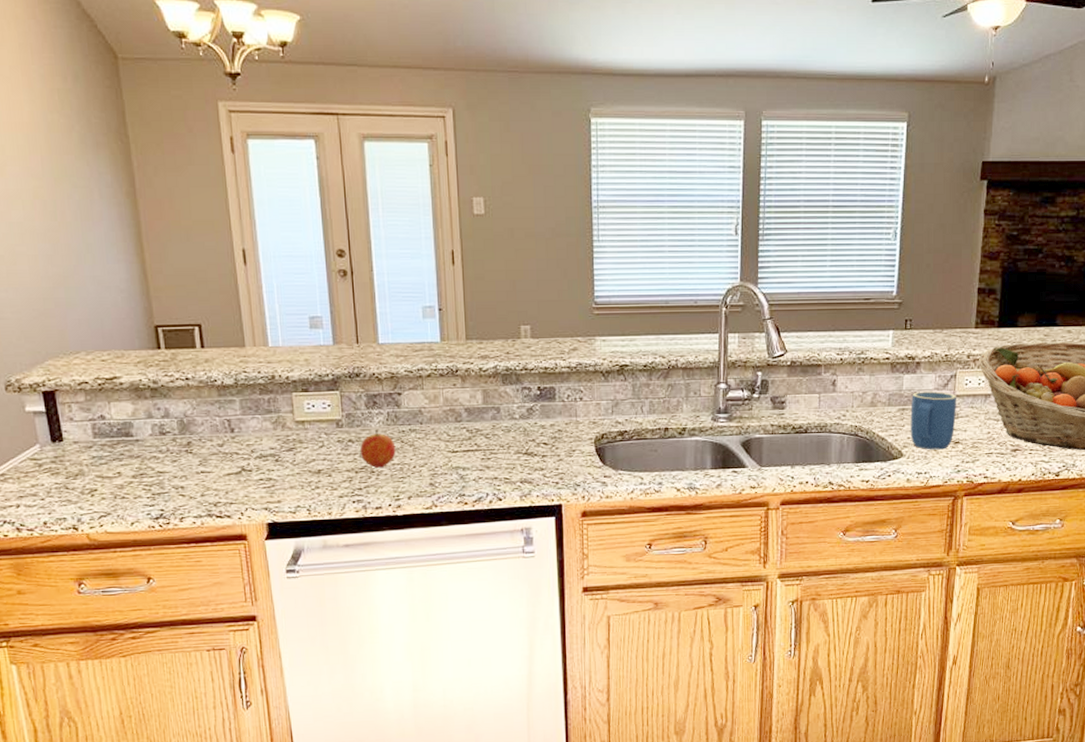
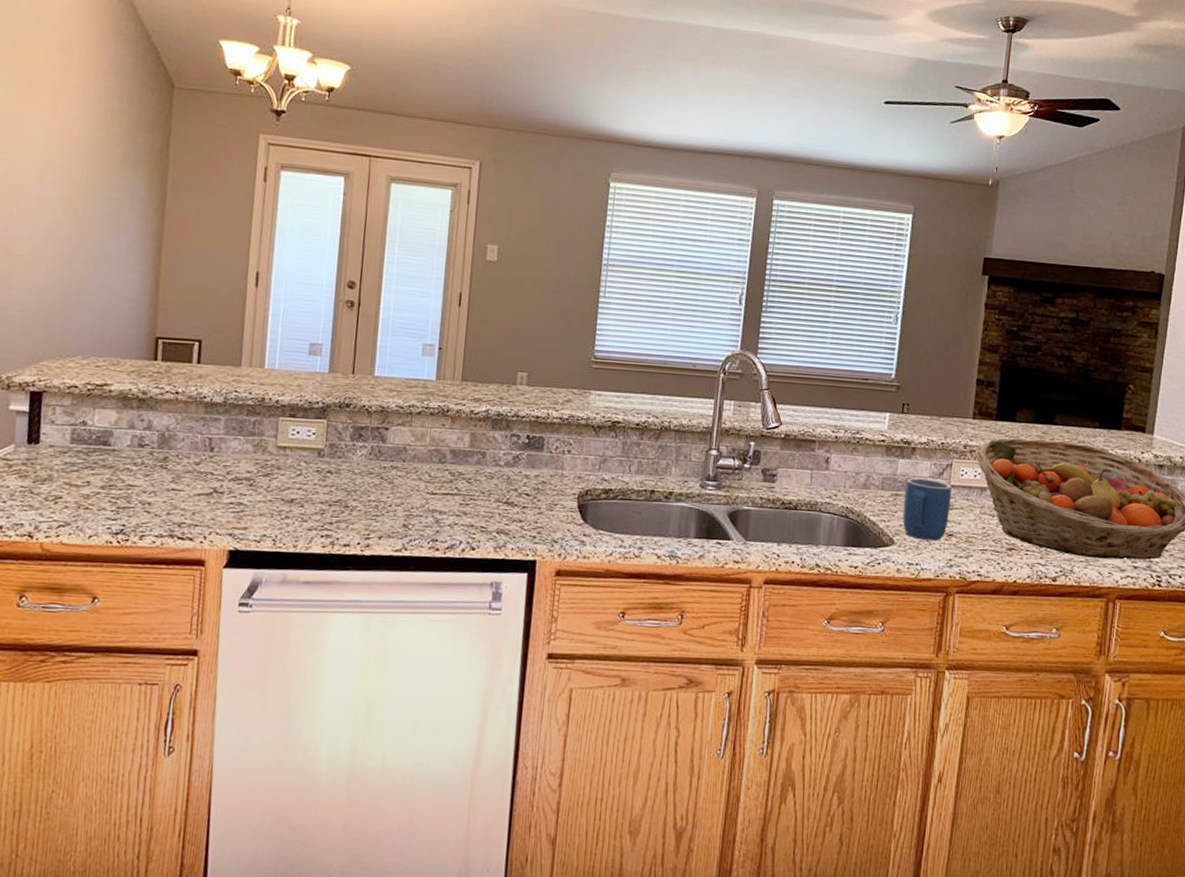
fruit: present [359,430,396,468] -> none [337,463,375,503]

